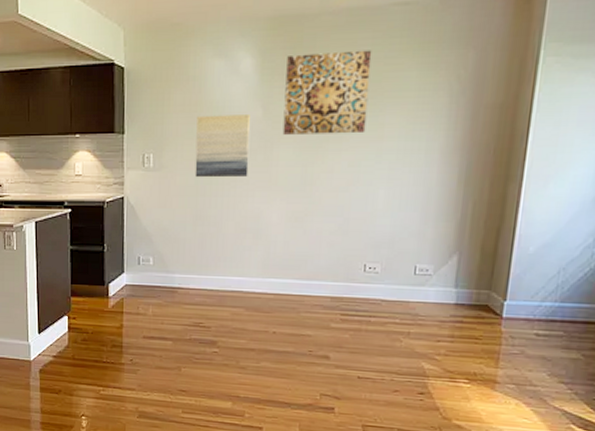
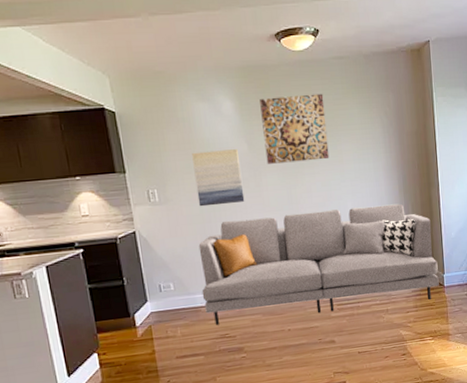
sofa: none [181,196,499,332] -> present [198,203,439,325]

